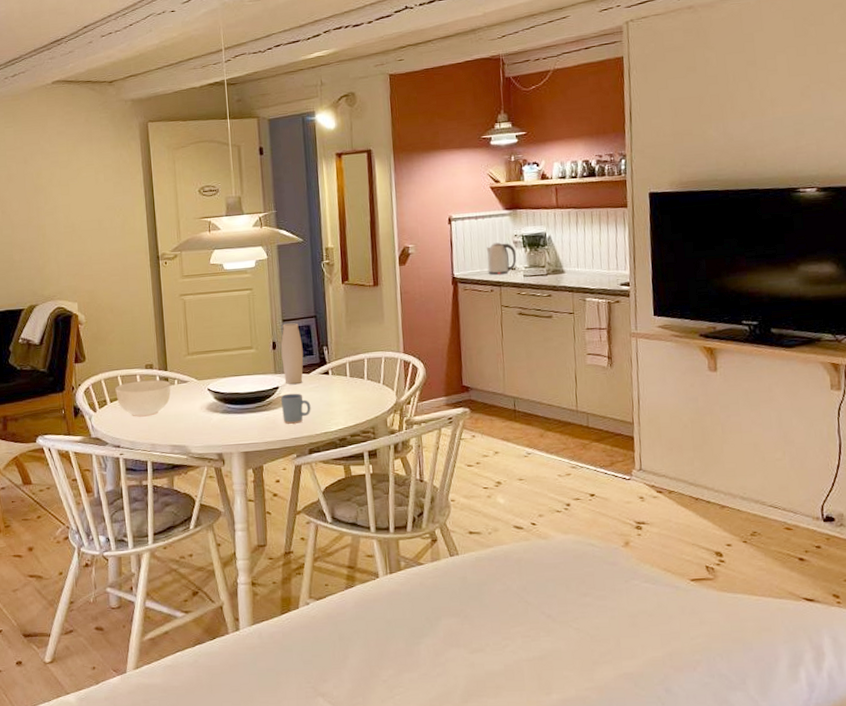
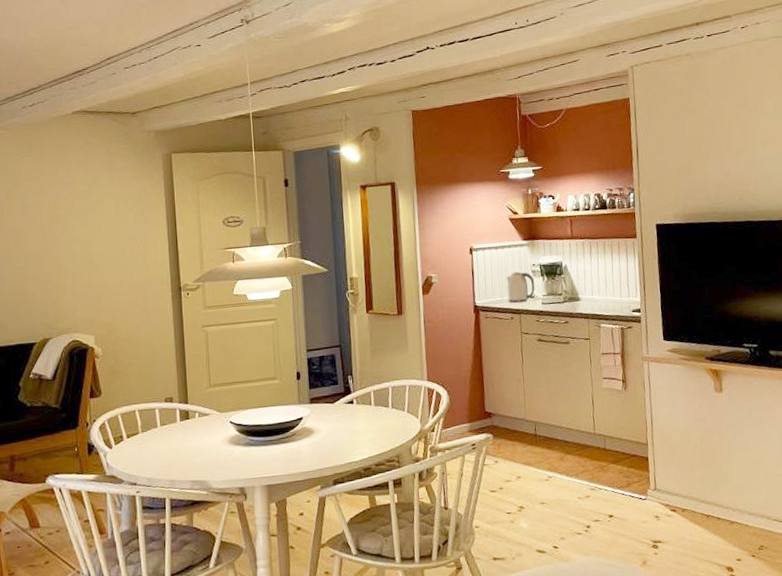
bowl: present [115,379,171,417] -> none [133,413,192,453]
mug: present [280,393,311,424] -> none [304,423,336,455]
vase: present [281,323,304,384] -> none [305,352,328,415]

